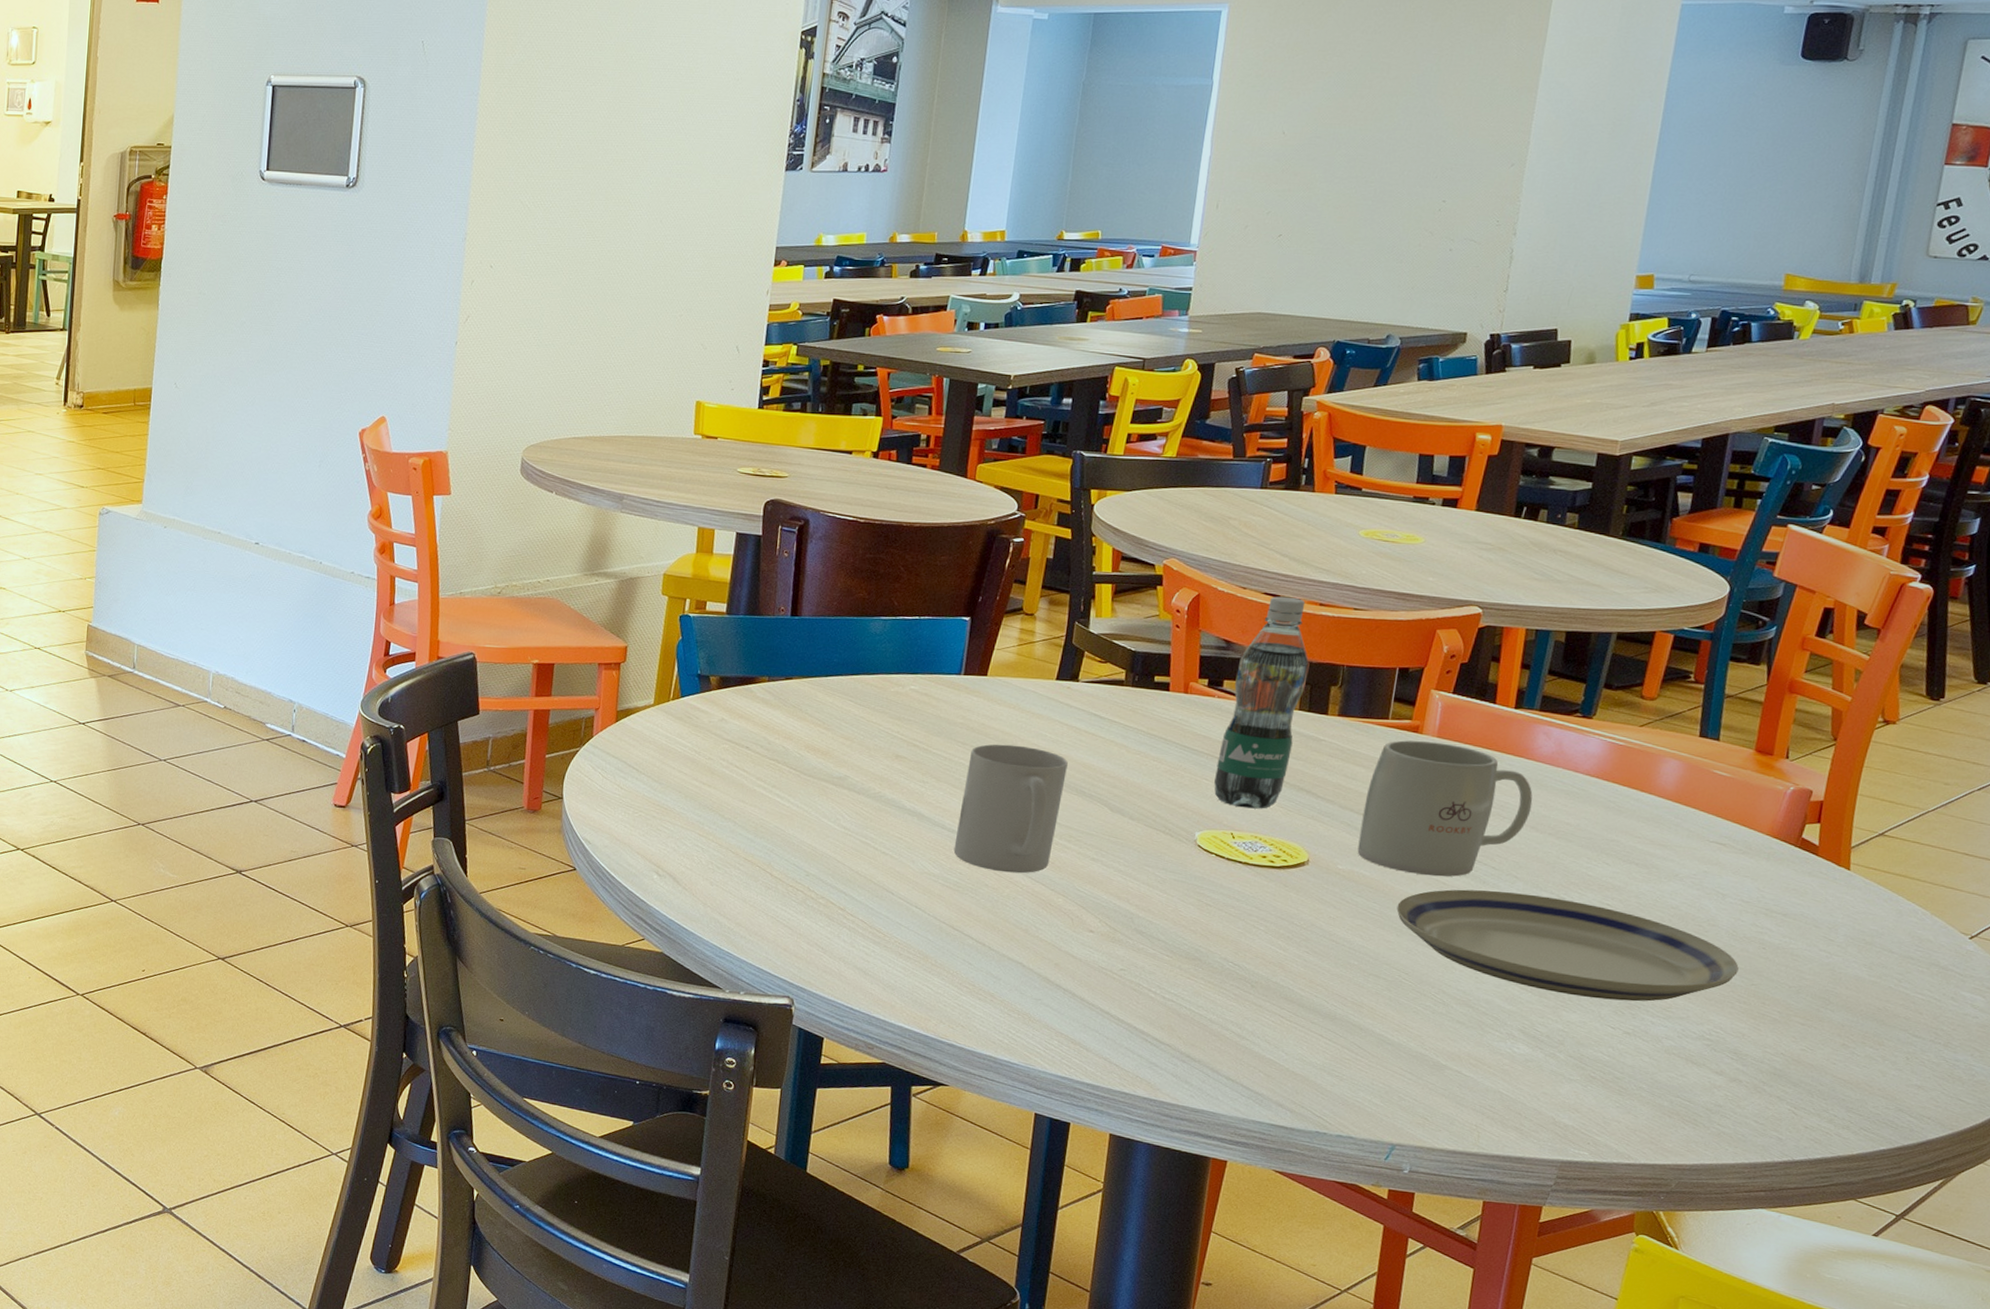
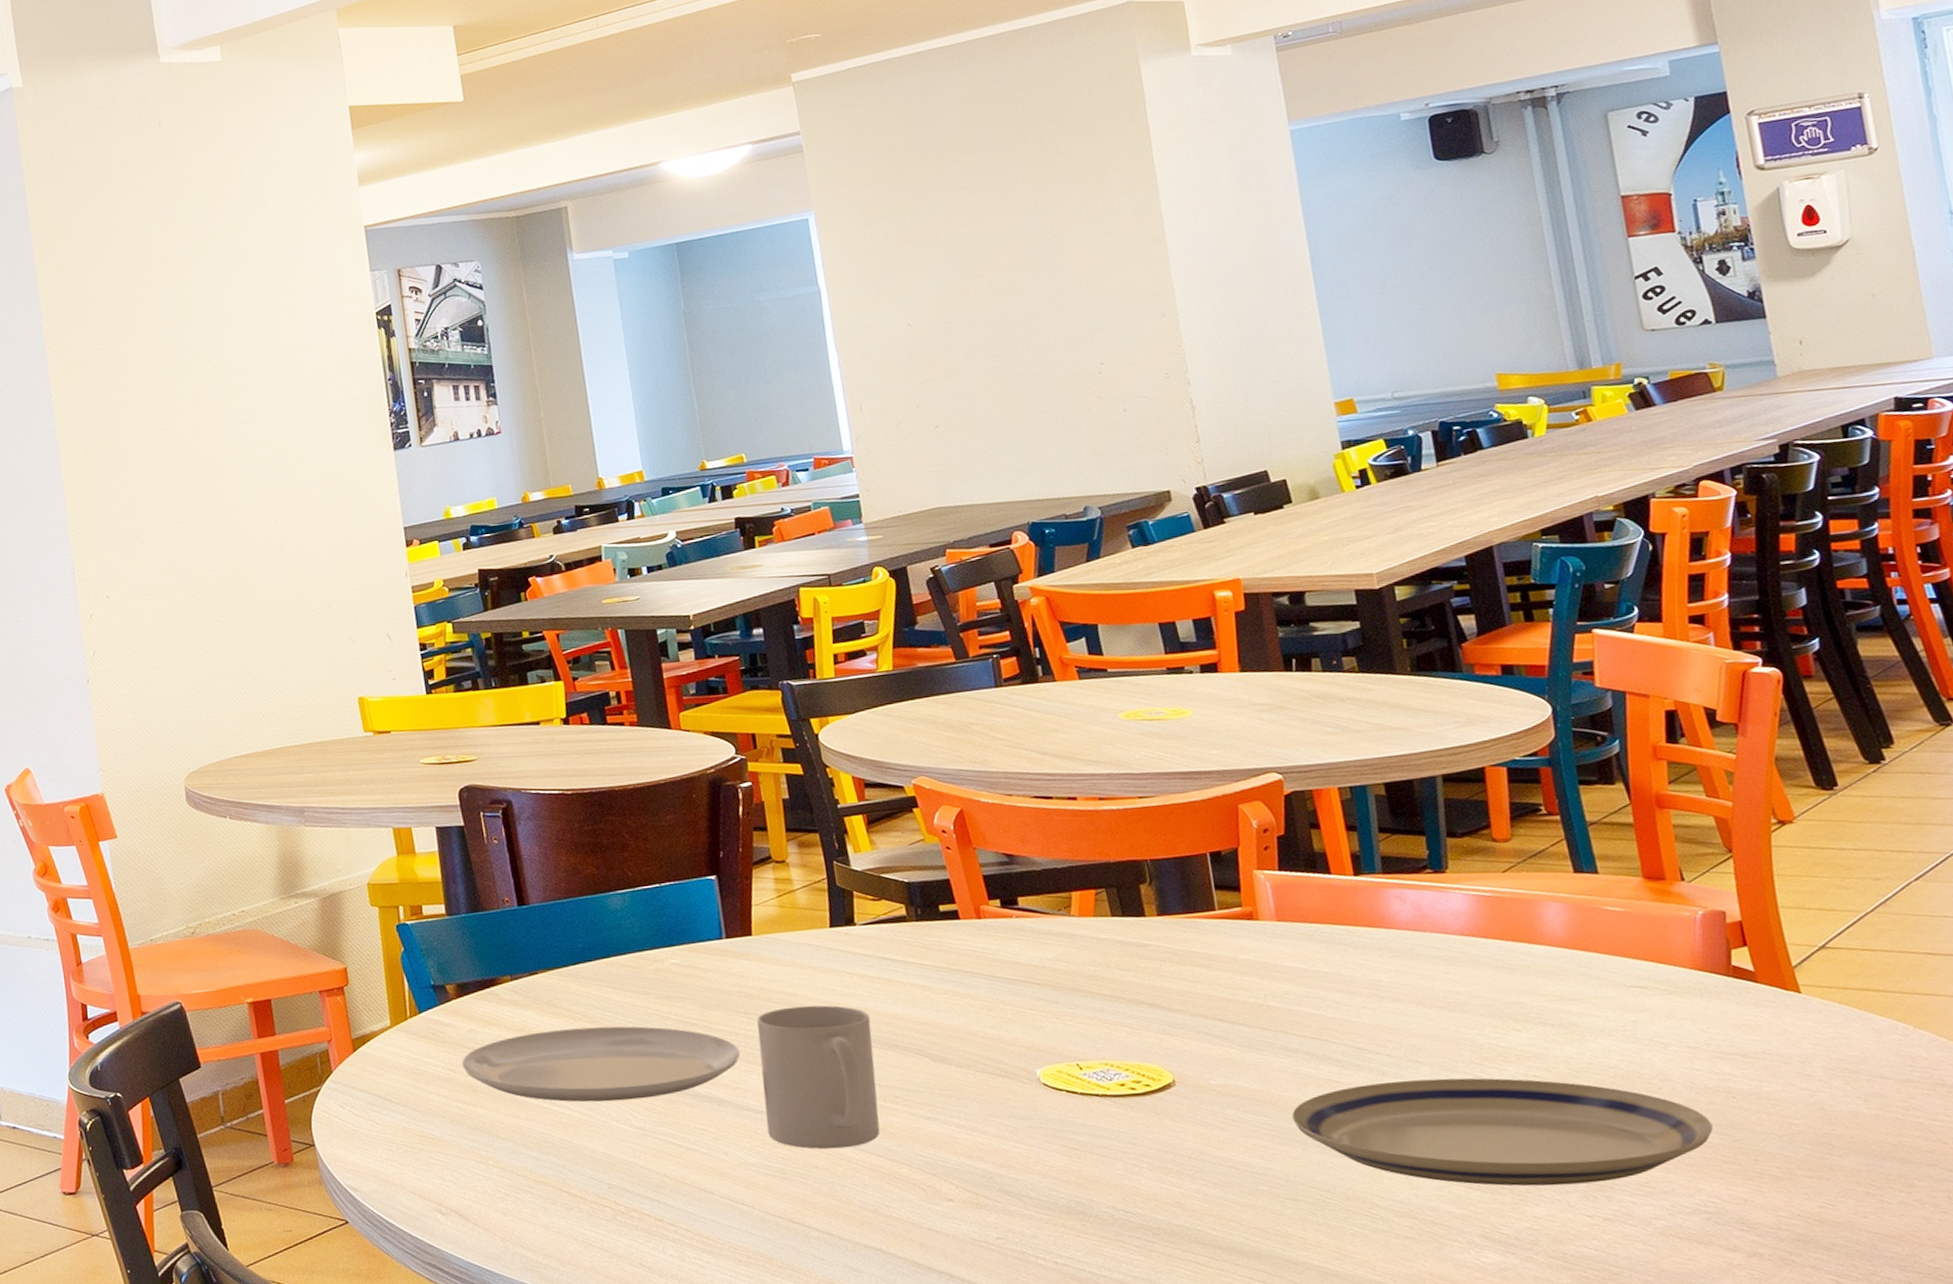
plate: none [706,731,950,804] -> present [461,1026,741,1102]
bottle: present [1214,596,1310,809] -> none [1028,796,1120,1034]
mug: present [1357,740,1533,877] -> none [1216,926,1411,1077]

